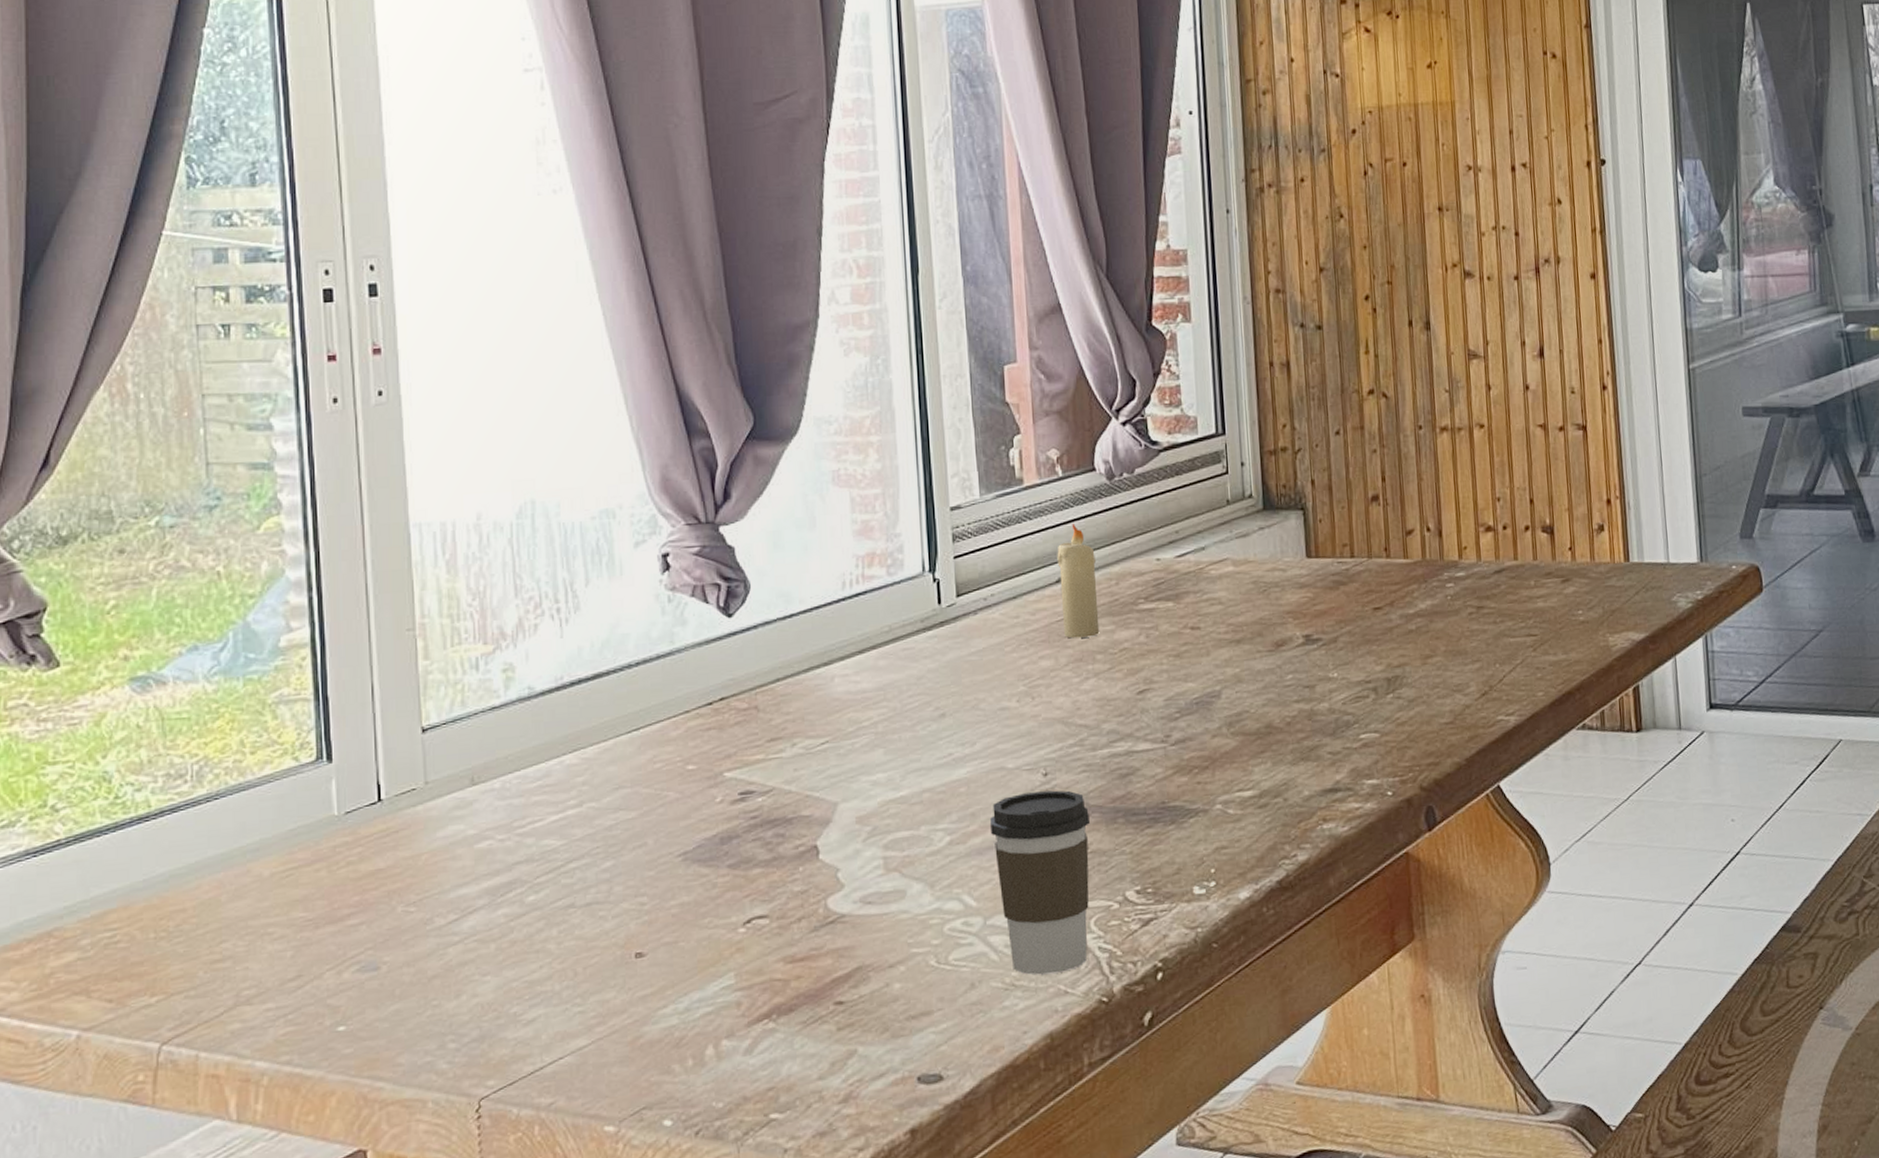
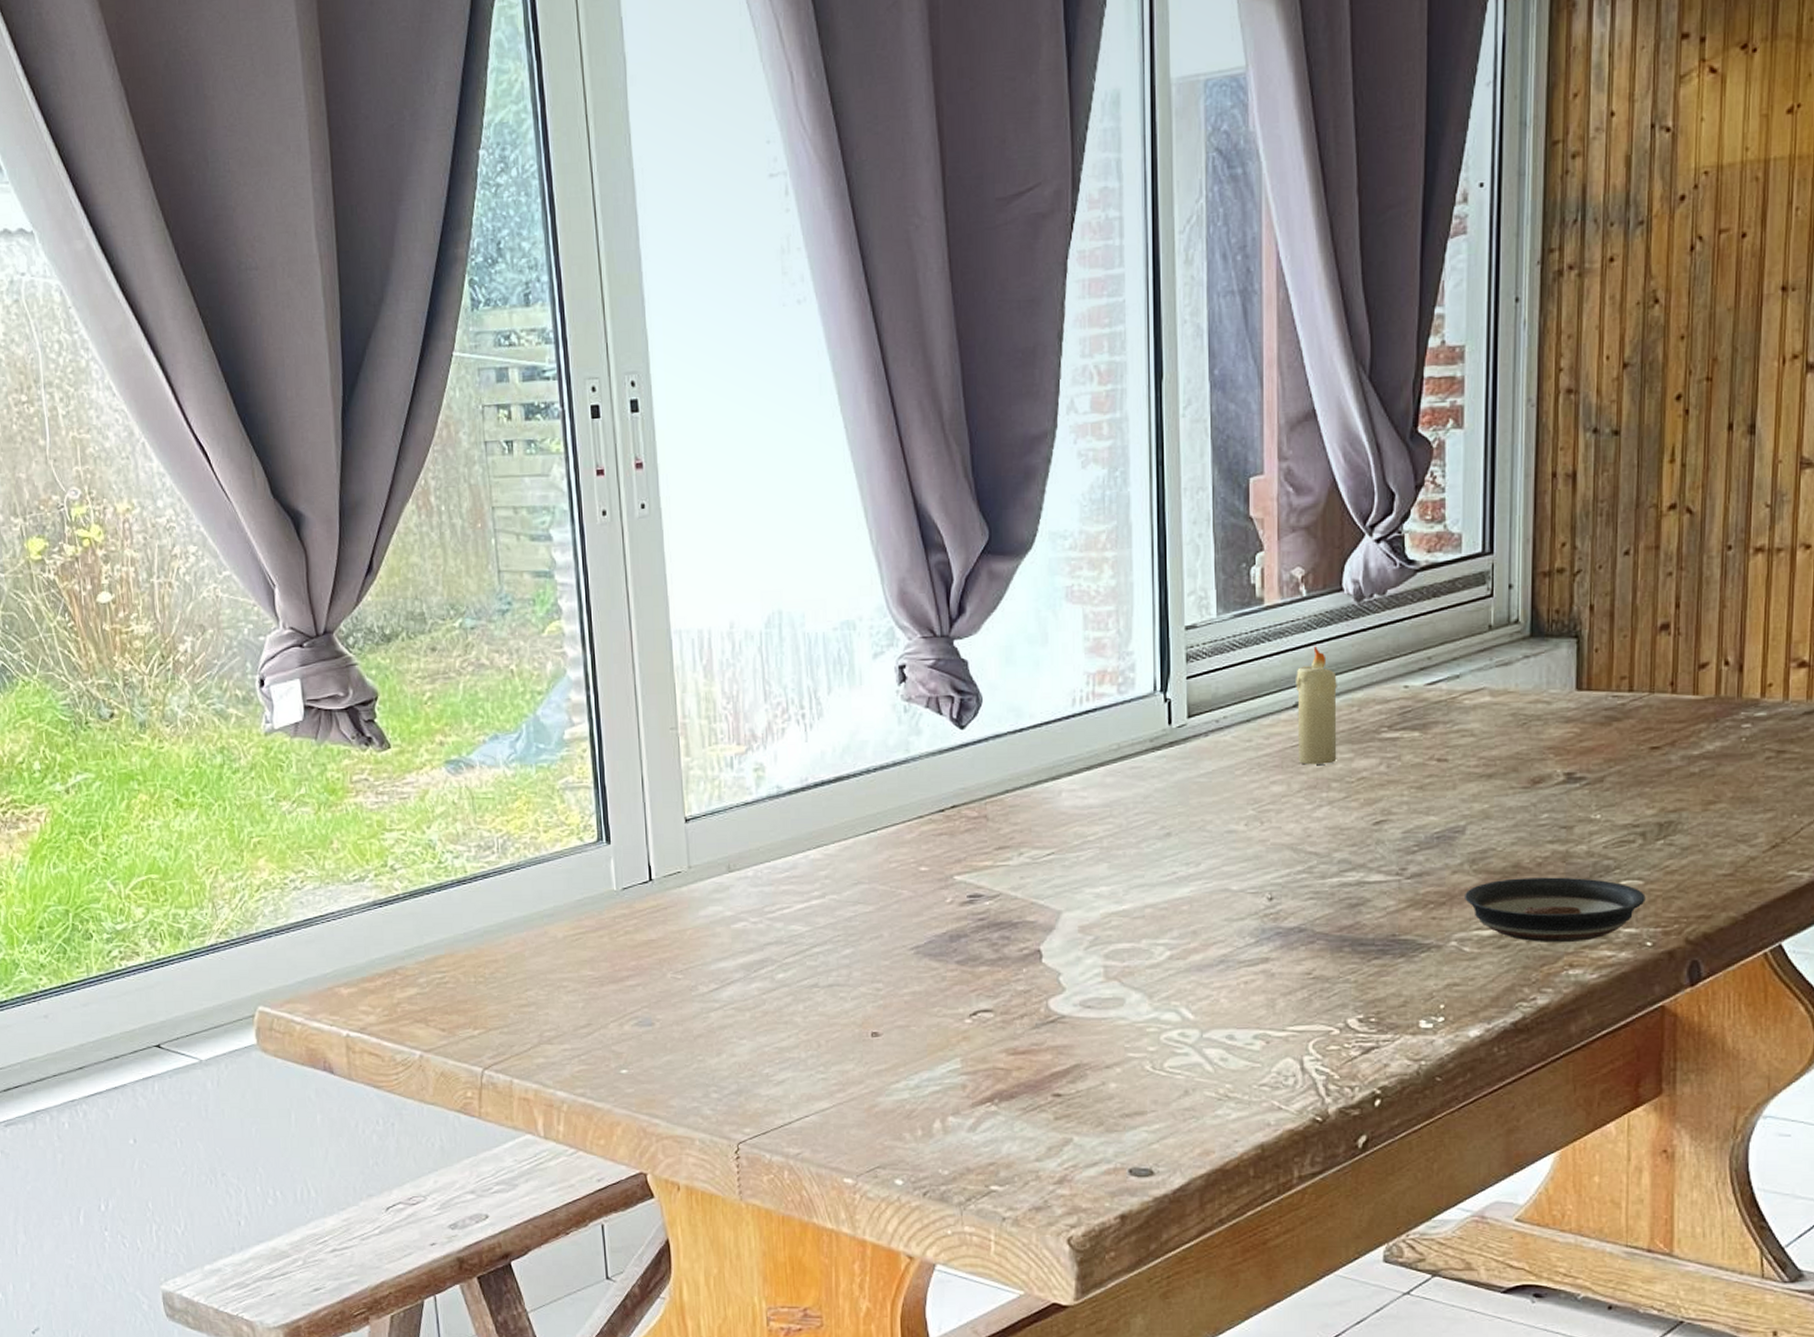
coffee cup: present [989,790,1090,975] -> none [1210,915,1314,1089]
saucer: none [1225,734,1383,800] -> present [1465,877,1646,943]

